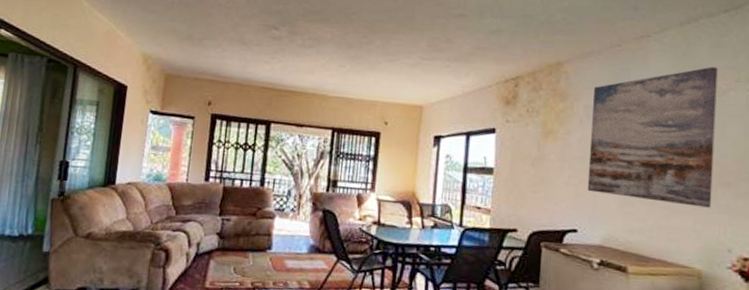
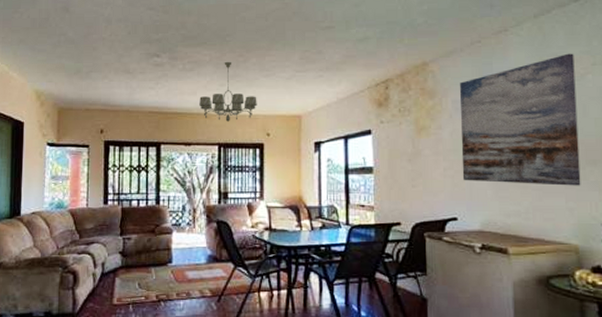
chandelier: none [316,41,378,106] -> present [199,61,257,122]

